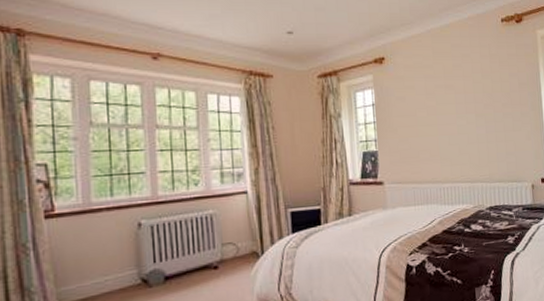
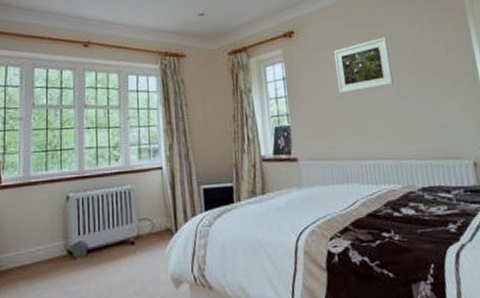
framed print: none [422,69,473,121] -> present [334,36,394,94]

